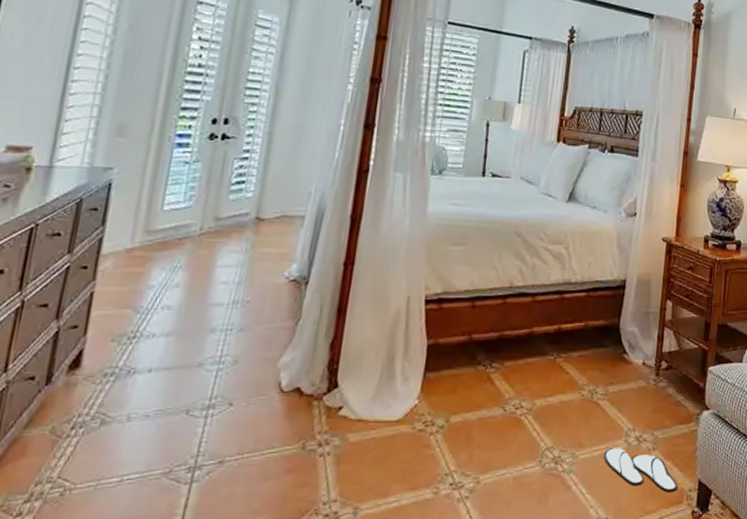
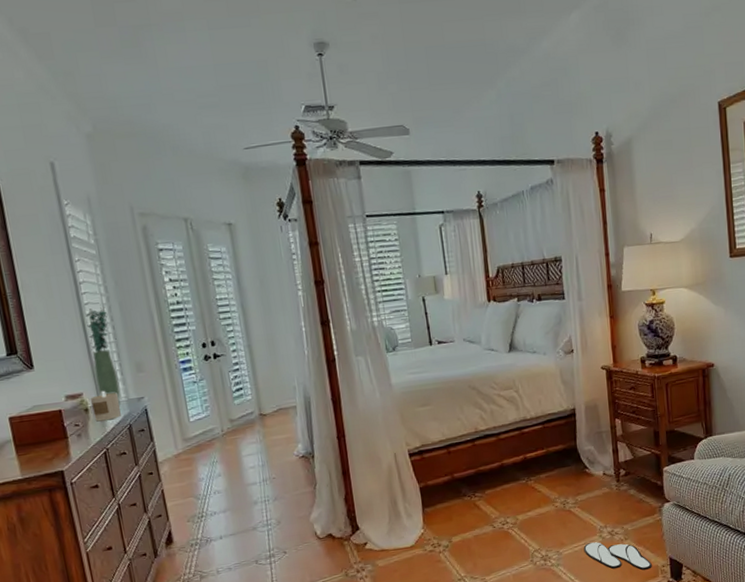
candle: none [35,149,79,188] -> present [89,390,121,422]
vase: none [54,48,106,173] -> present [86,306,122,406]

